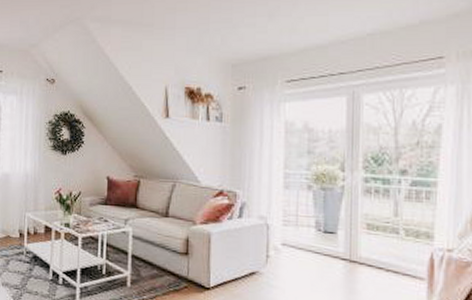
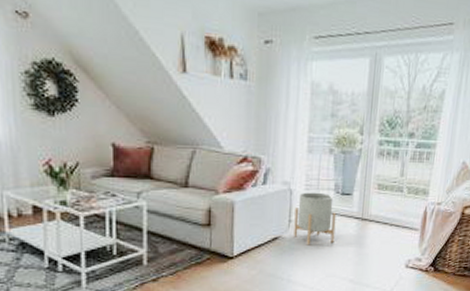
planter: none [272,227,319,284] -> present [294,192,337,246]

